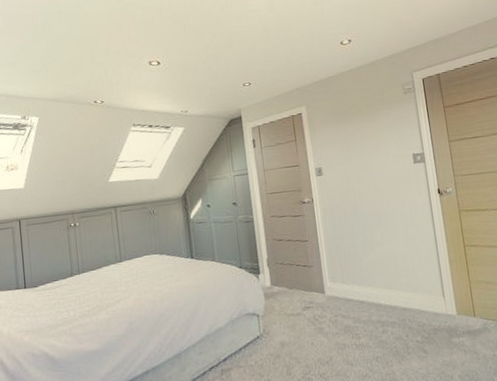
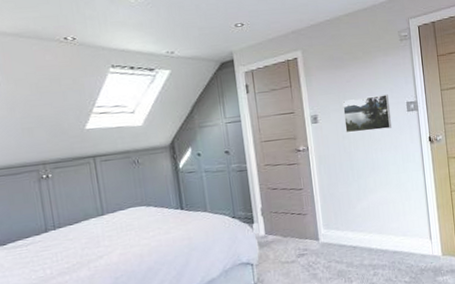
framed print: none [347,147,398,186] -> present [342,94,391,133]

